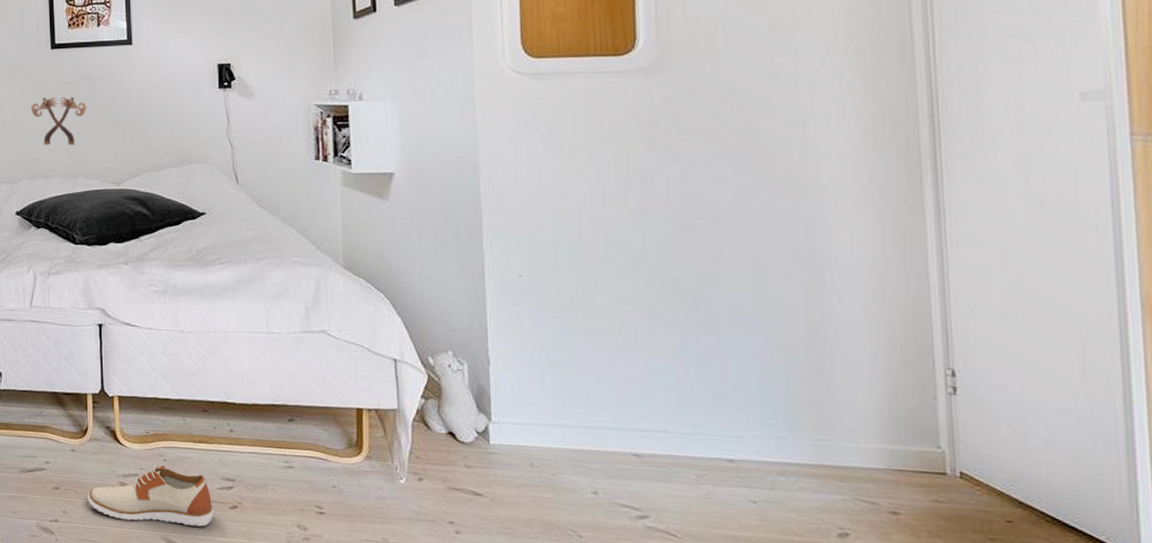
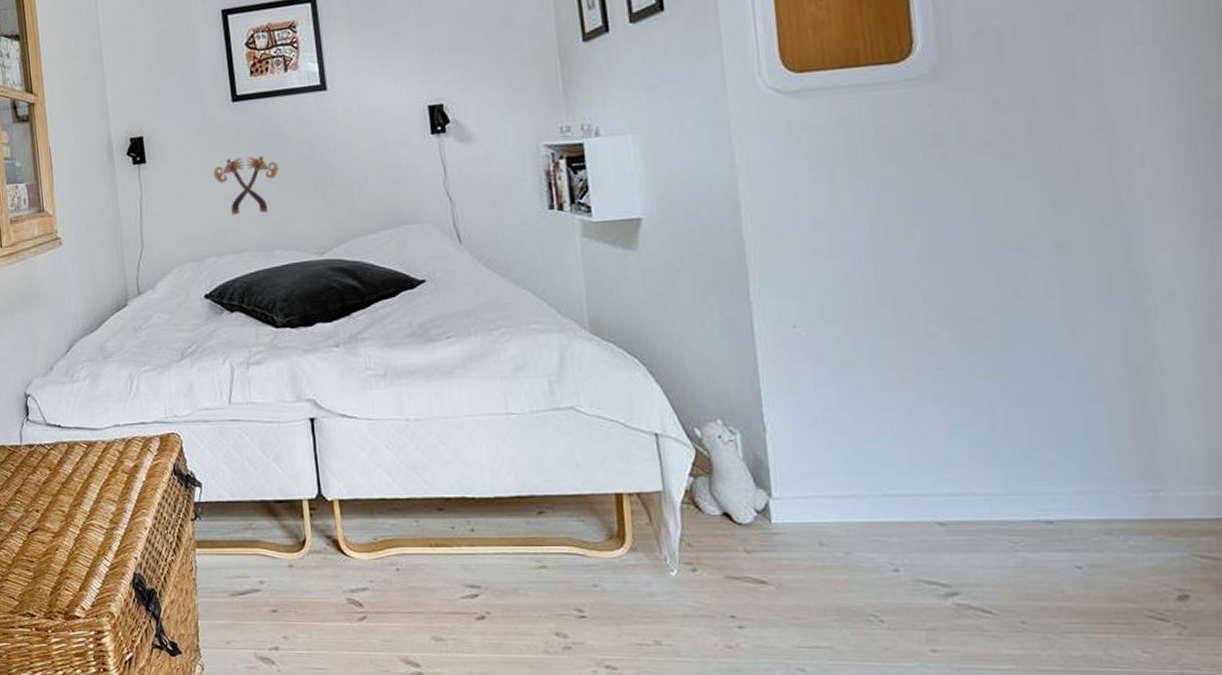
shoe: present [87,464,215,527] -> none [311,574,460,643]

